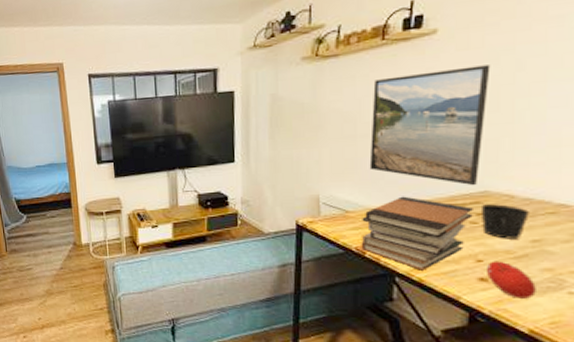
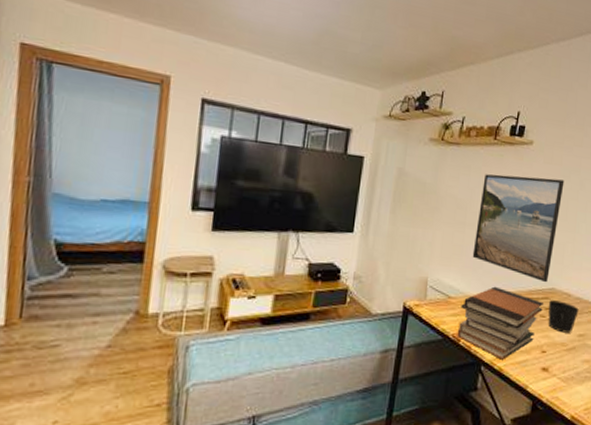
fruit: present [487,261,536,299] -> none [548,352,578,387]

